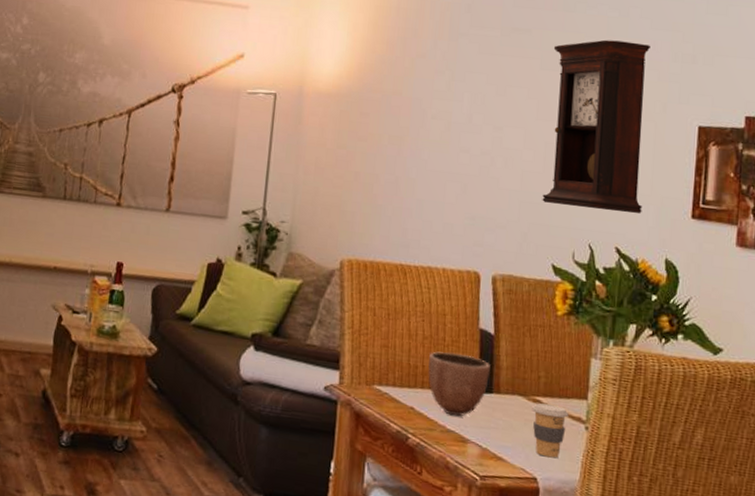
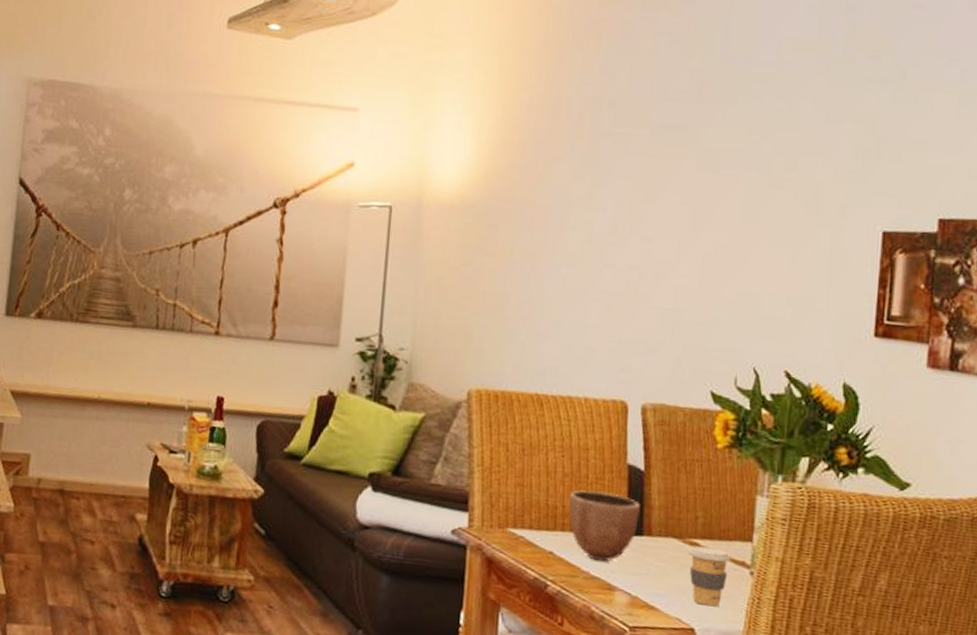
pendulum clock: present [542,39,650,214] -> none [699,135,826,333]

